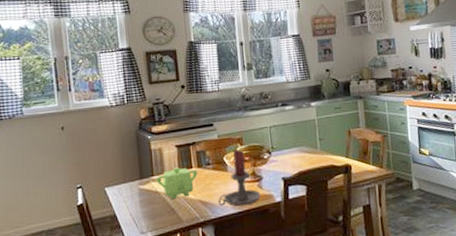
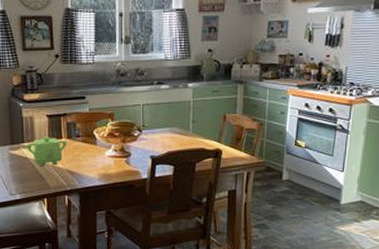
candle holder: present [218,149,261,206] -> none [85,125,128,179]

